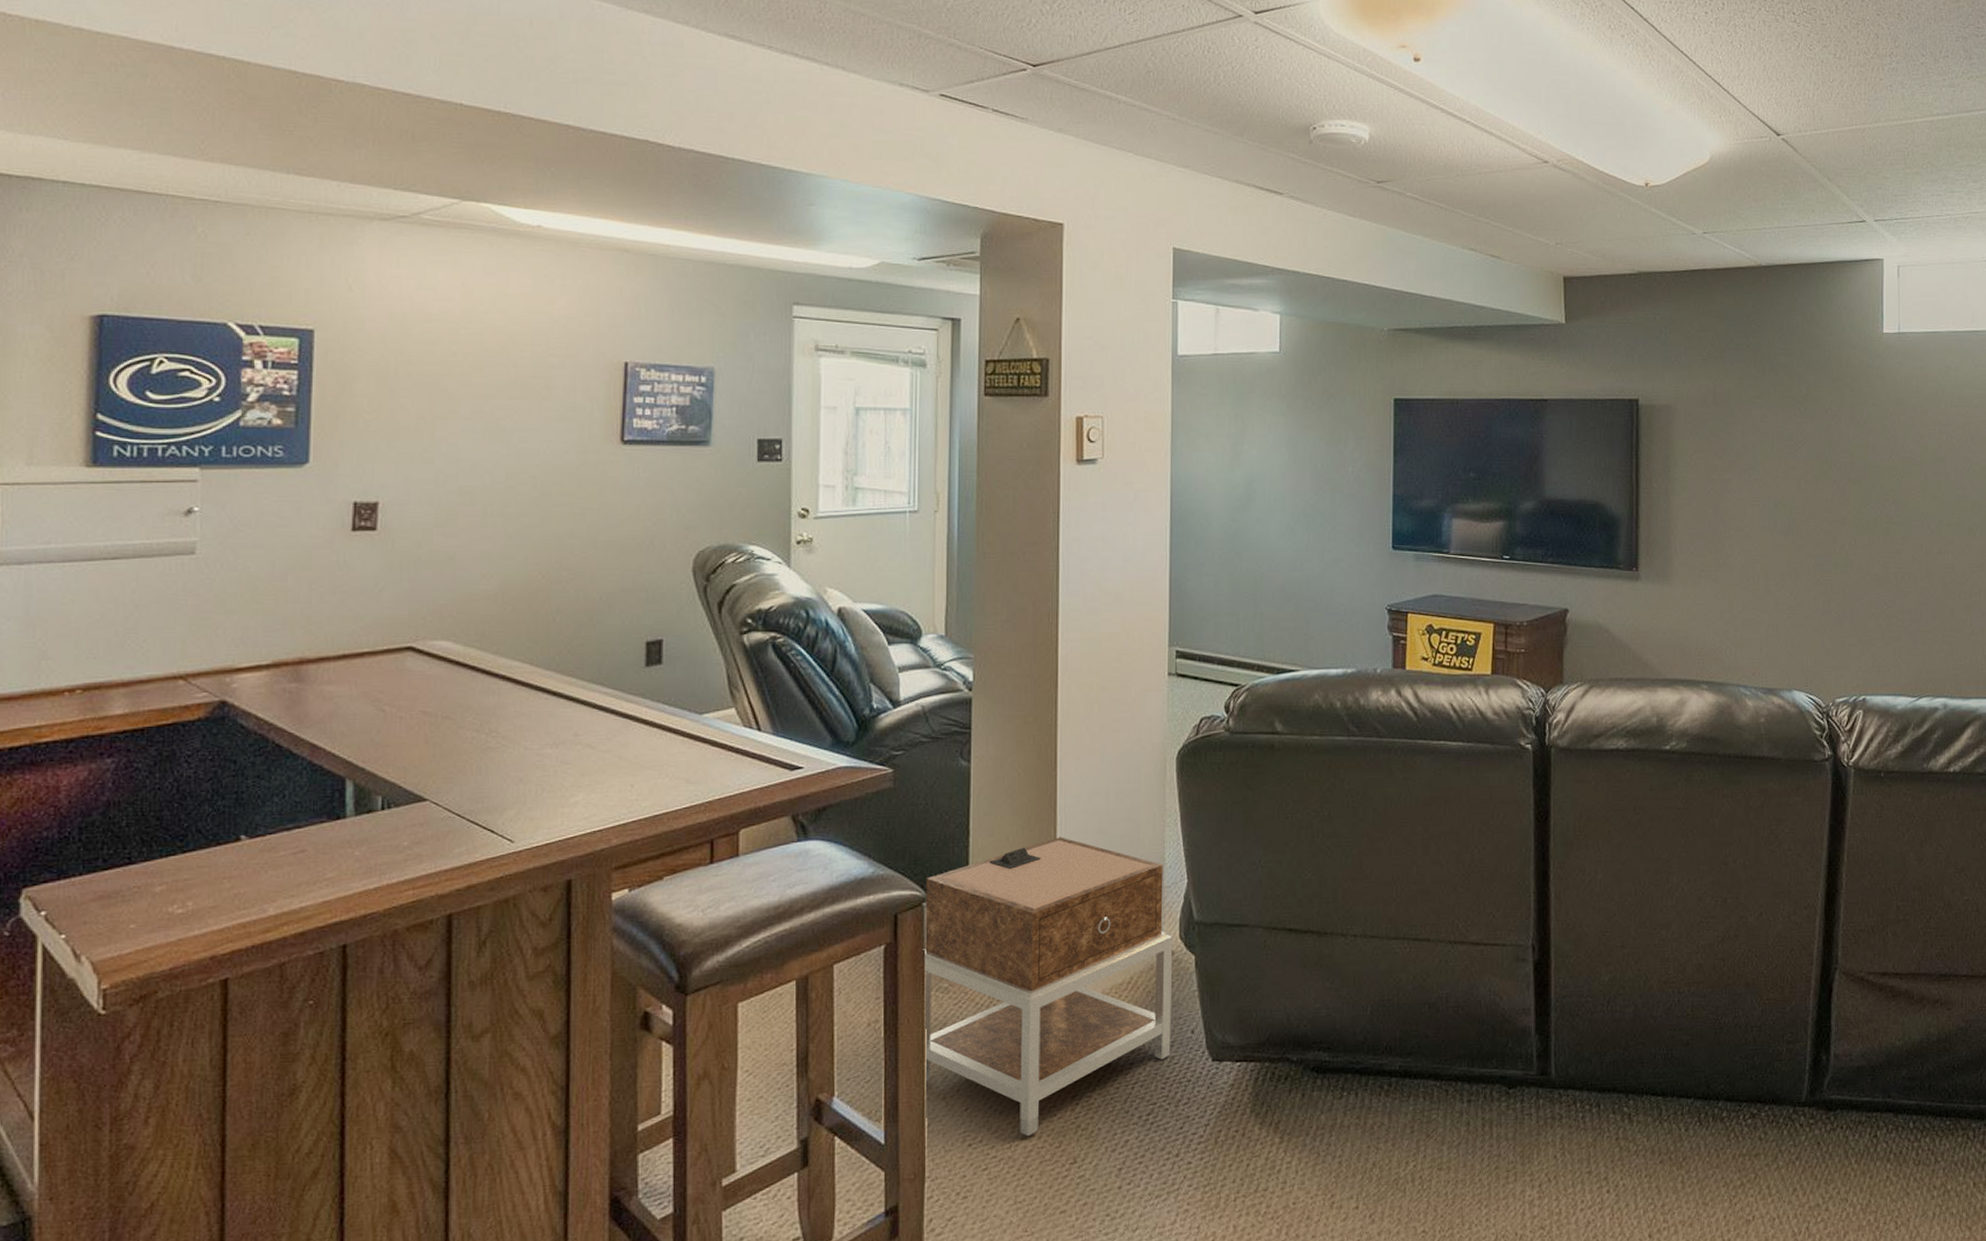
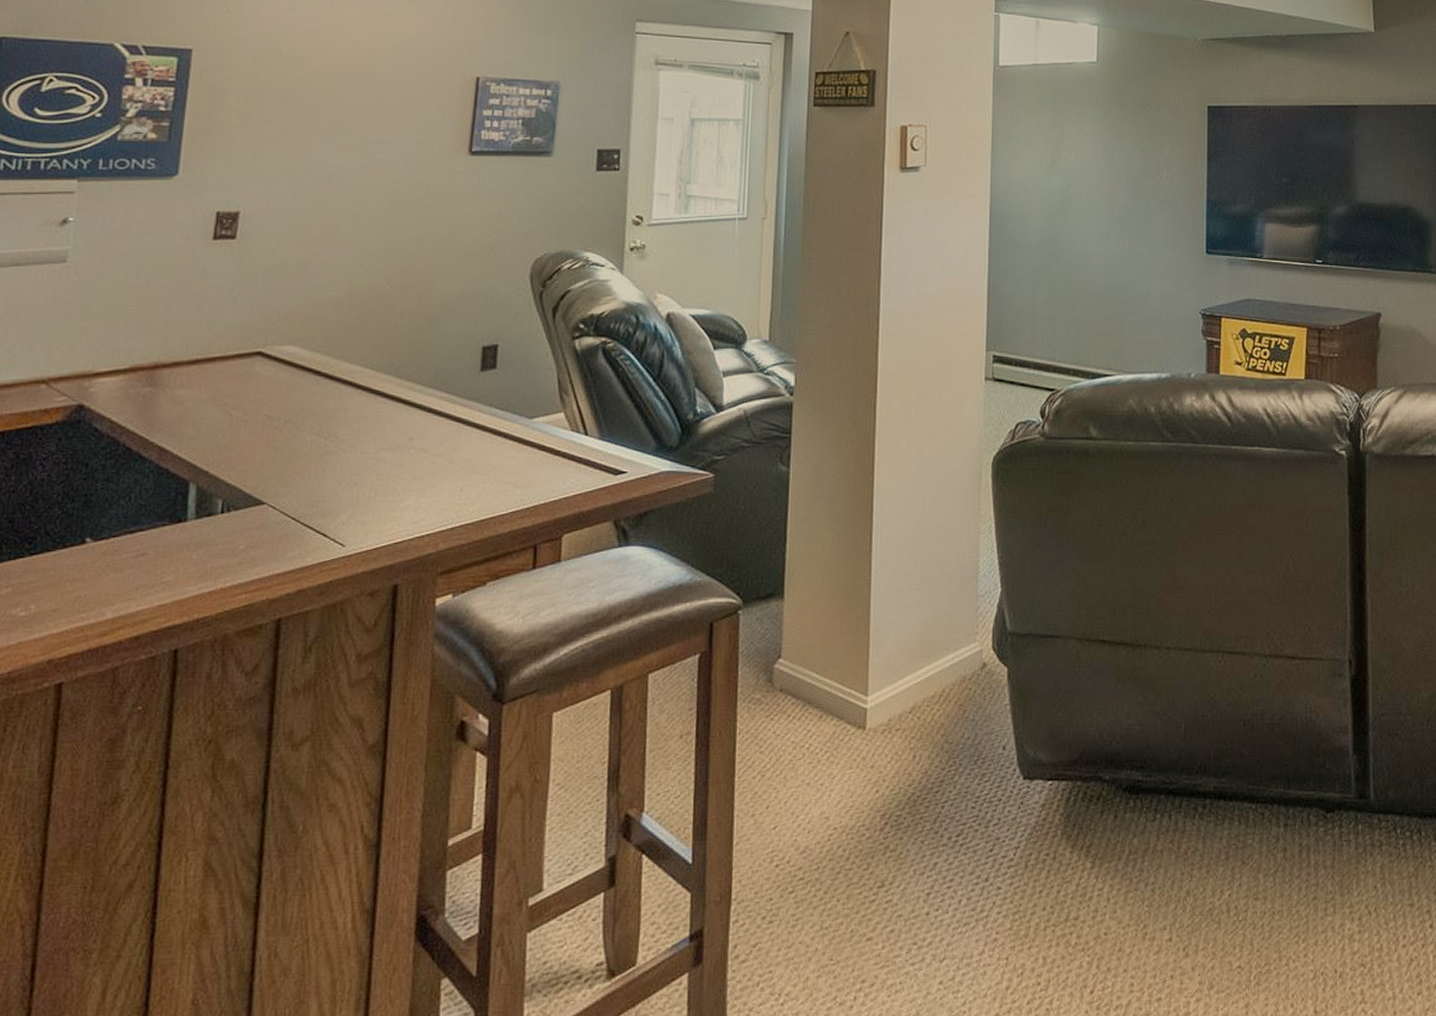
nightstand: present [924,837,1173,1137] -> none [733,544,986,858]

